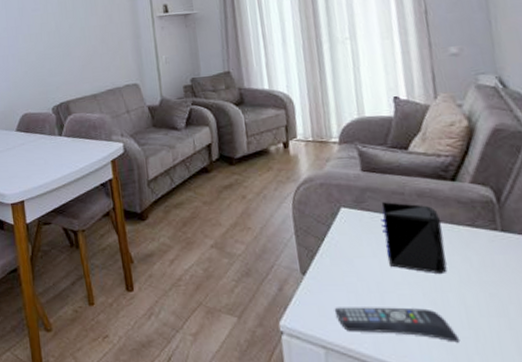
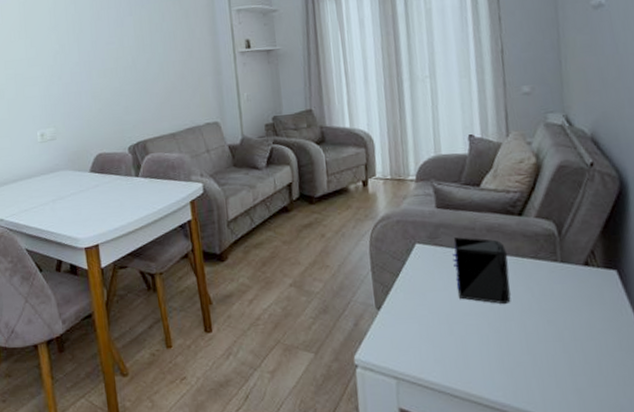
remote control: present [334,307,460,343] -> none [406,337,520,367]

